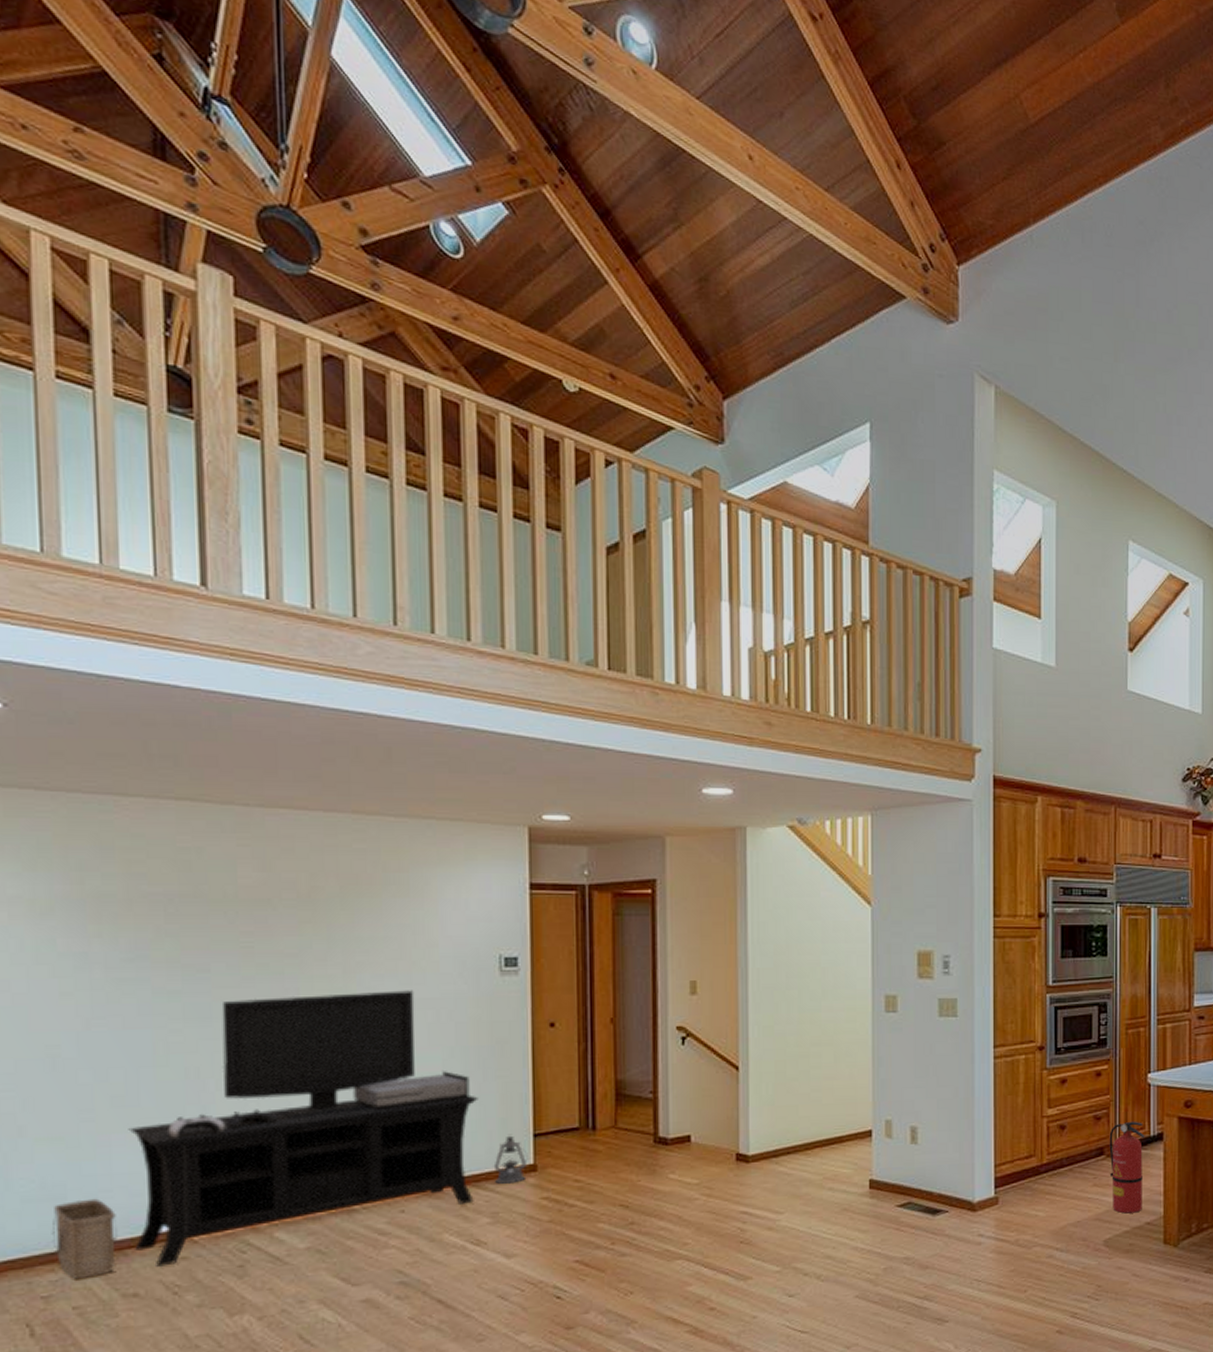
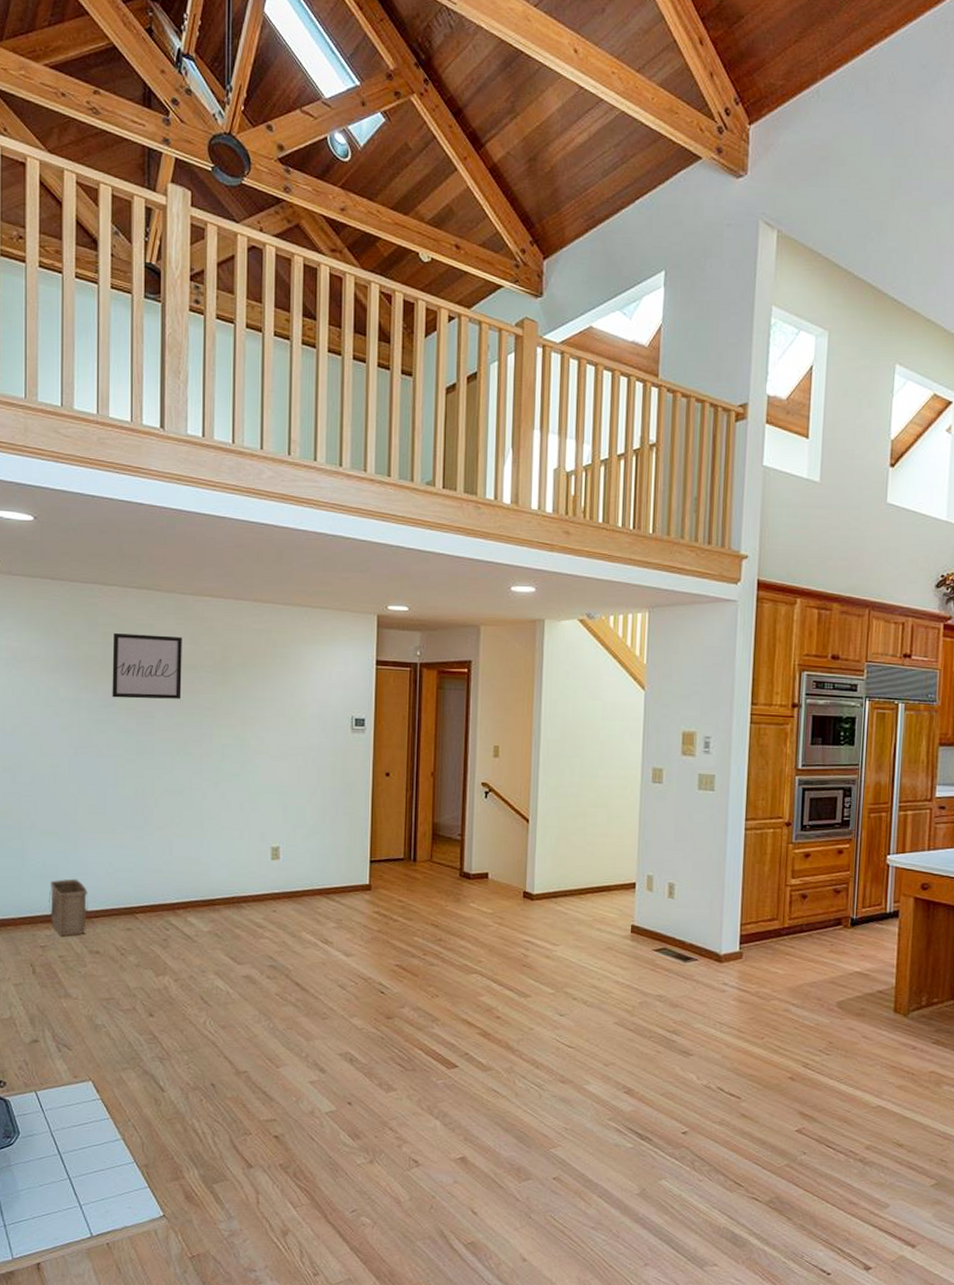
media console: present [128,990,478,1267] -> none [98,739,331,934]
wall art: none [139,861,251,948] -> present [112,633,182,699]
lantern: present [493,1134,528,1184] -> none [340,858,365,898]
fire extinguisher: present [1109,1121,1145,1214] -> none [846,897,882,981]

